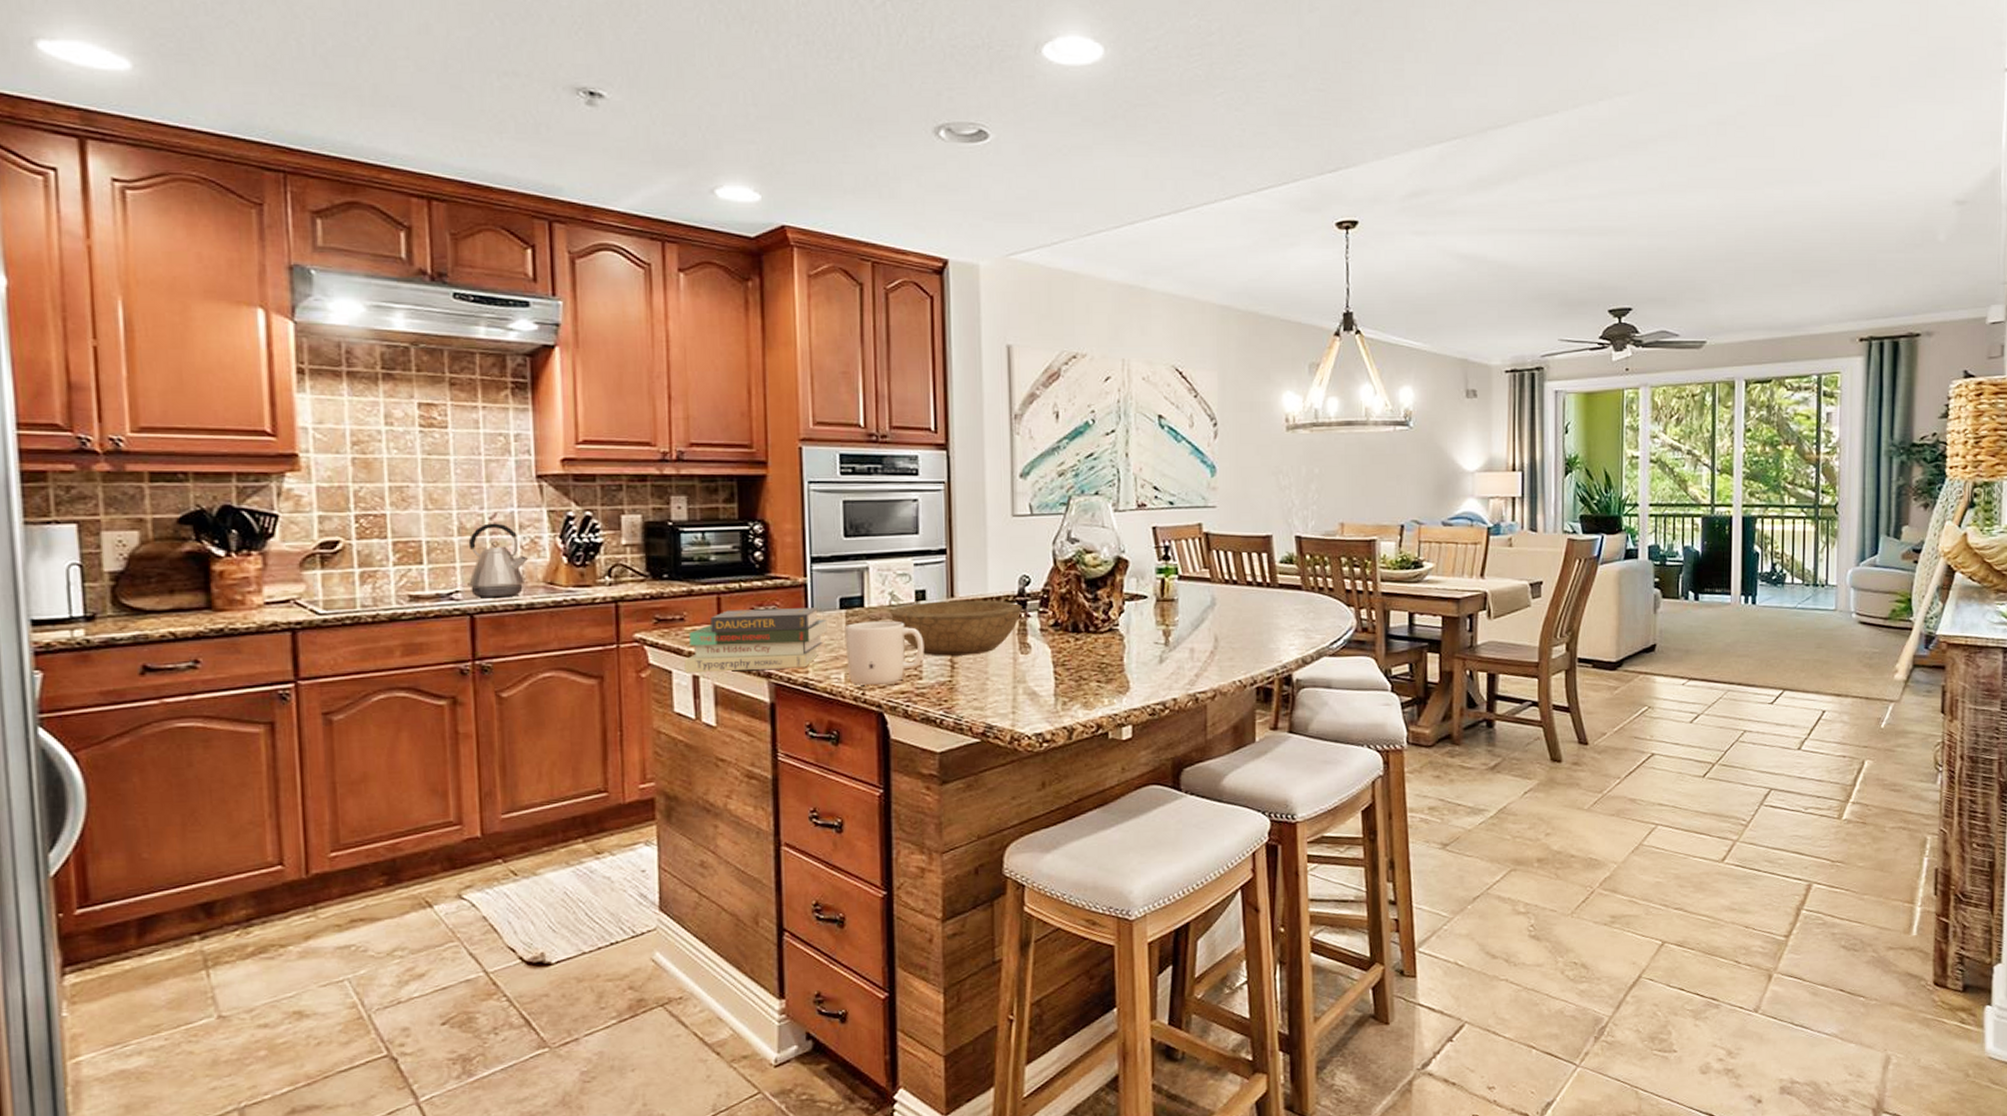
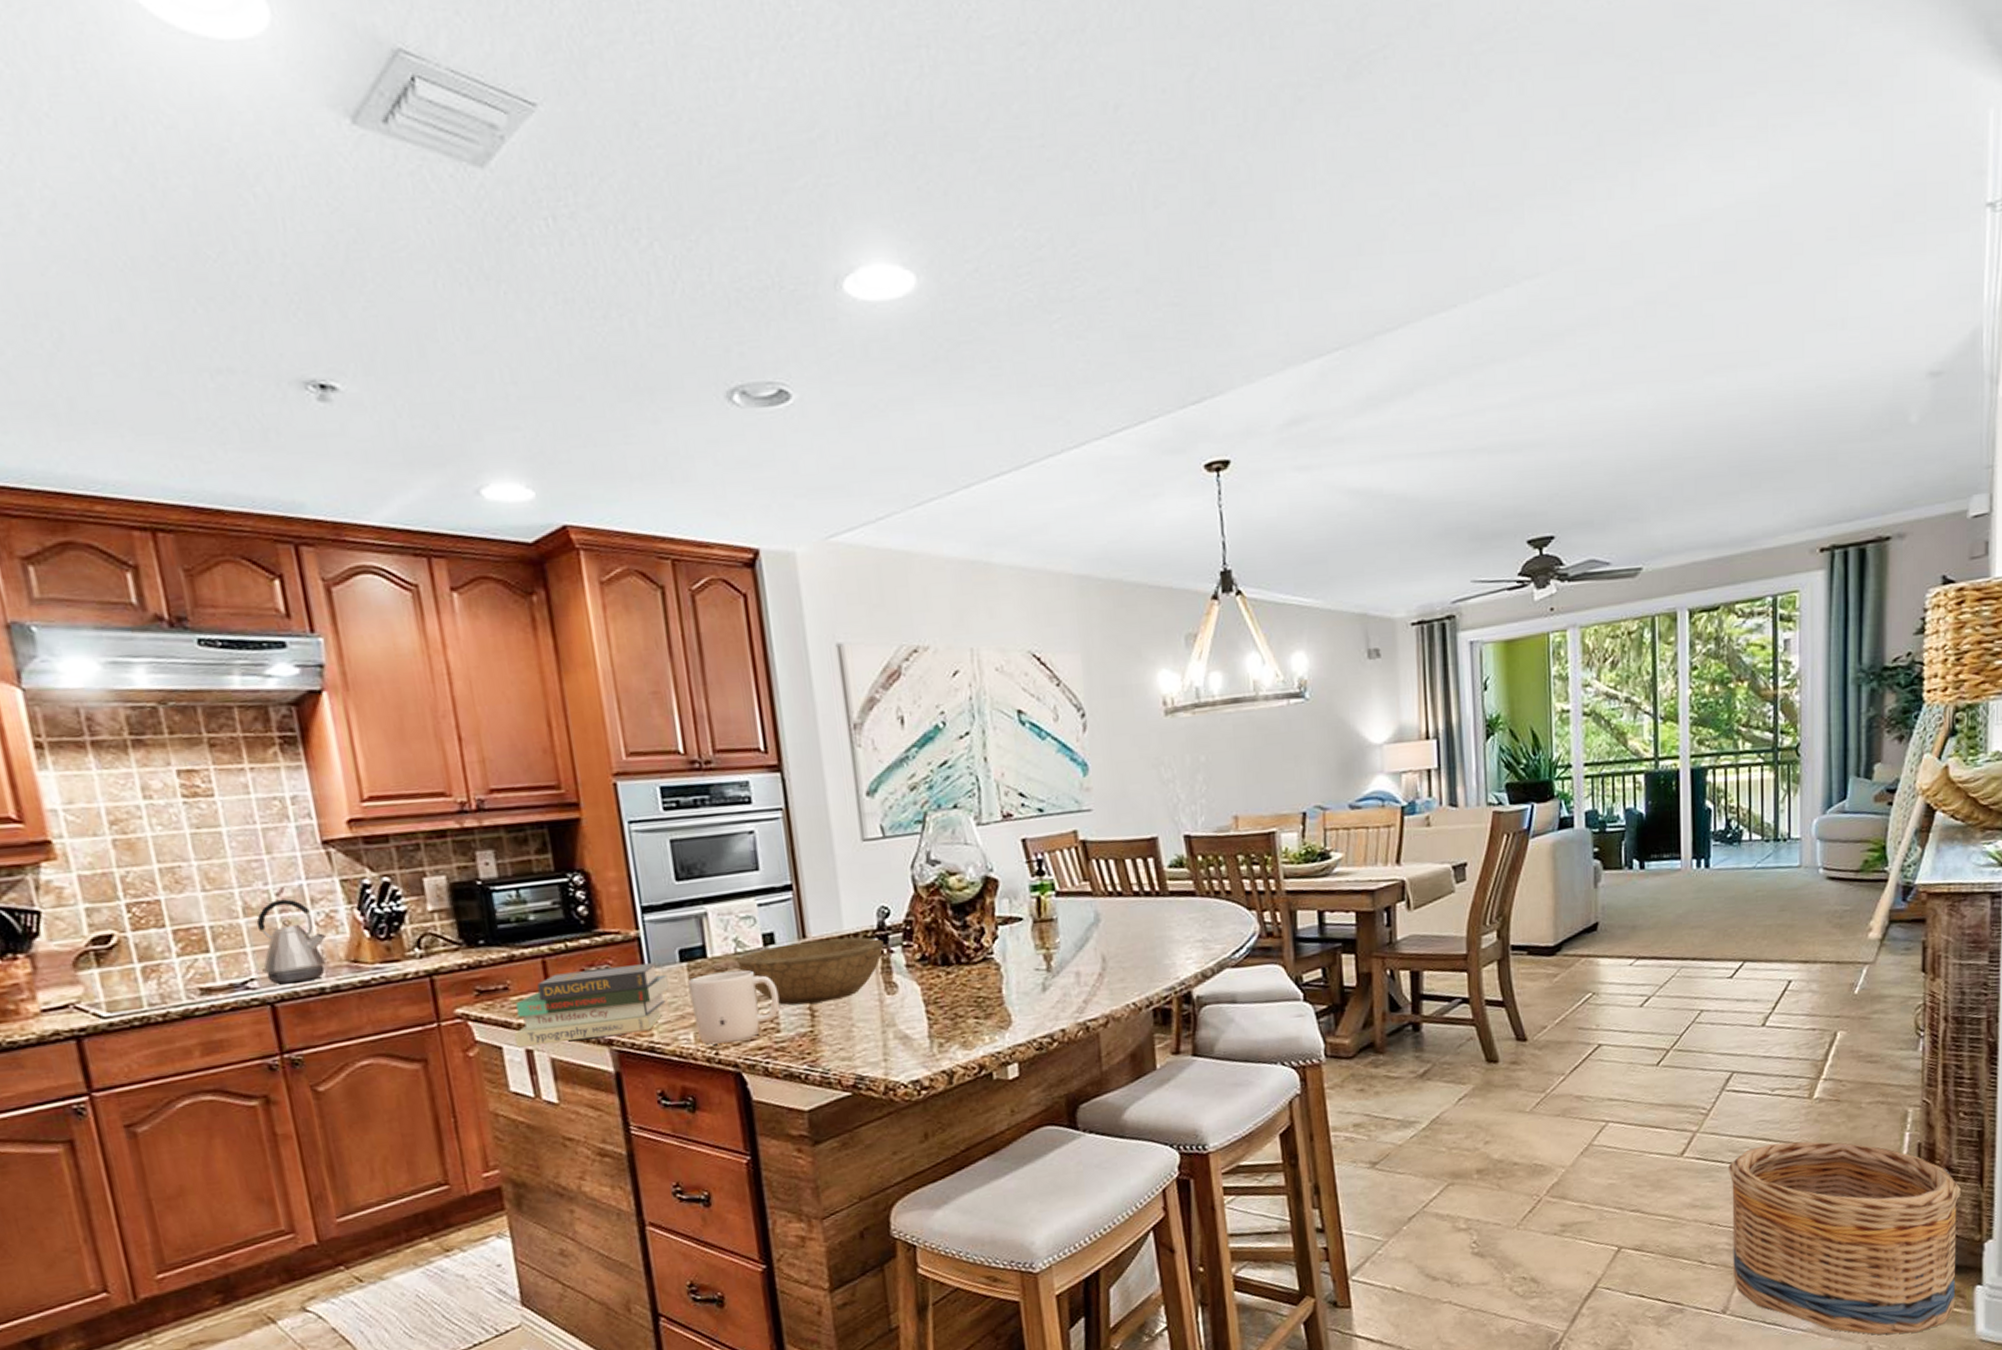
basket: none [1765,857,1973,1046] -> present [1729,1141,1961,1335]

